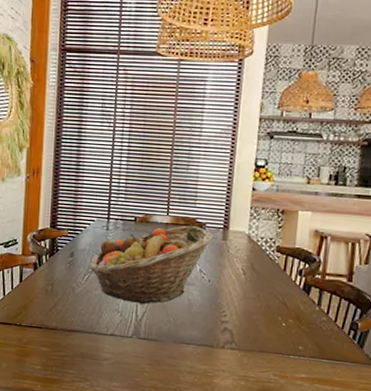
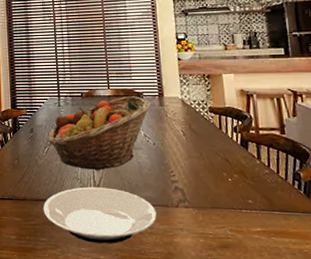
plate: none [75,320,200,381] -> present [43,187,157,244]

